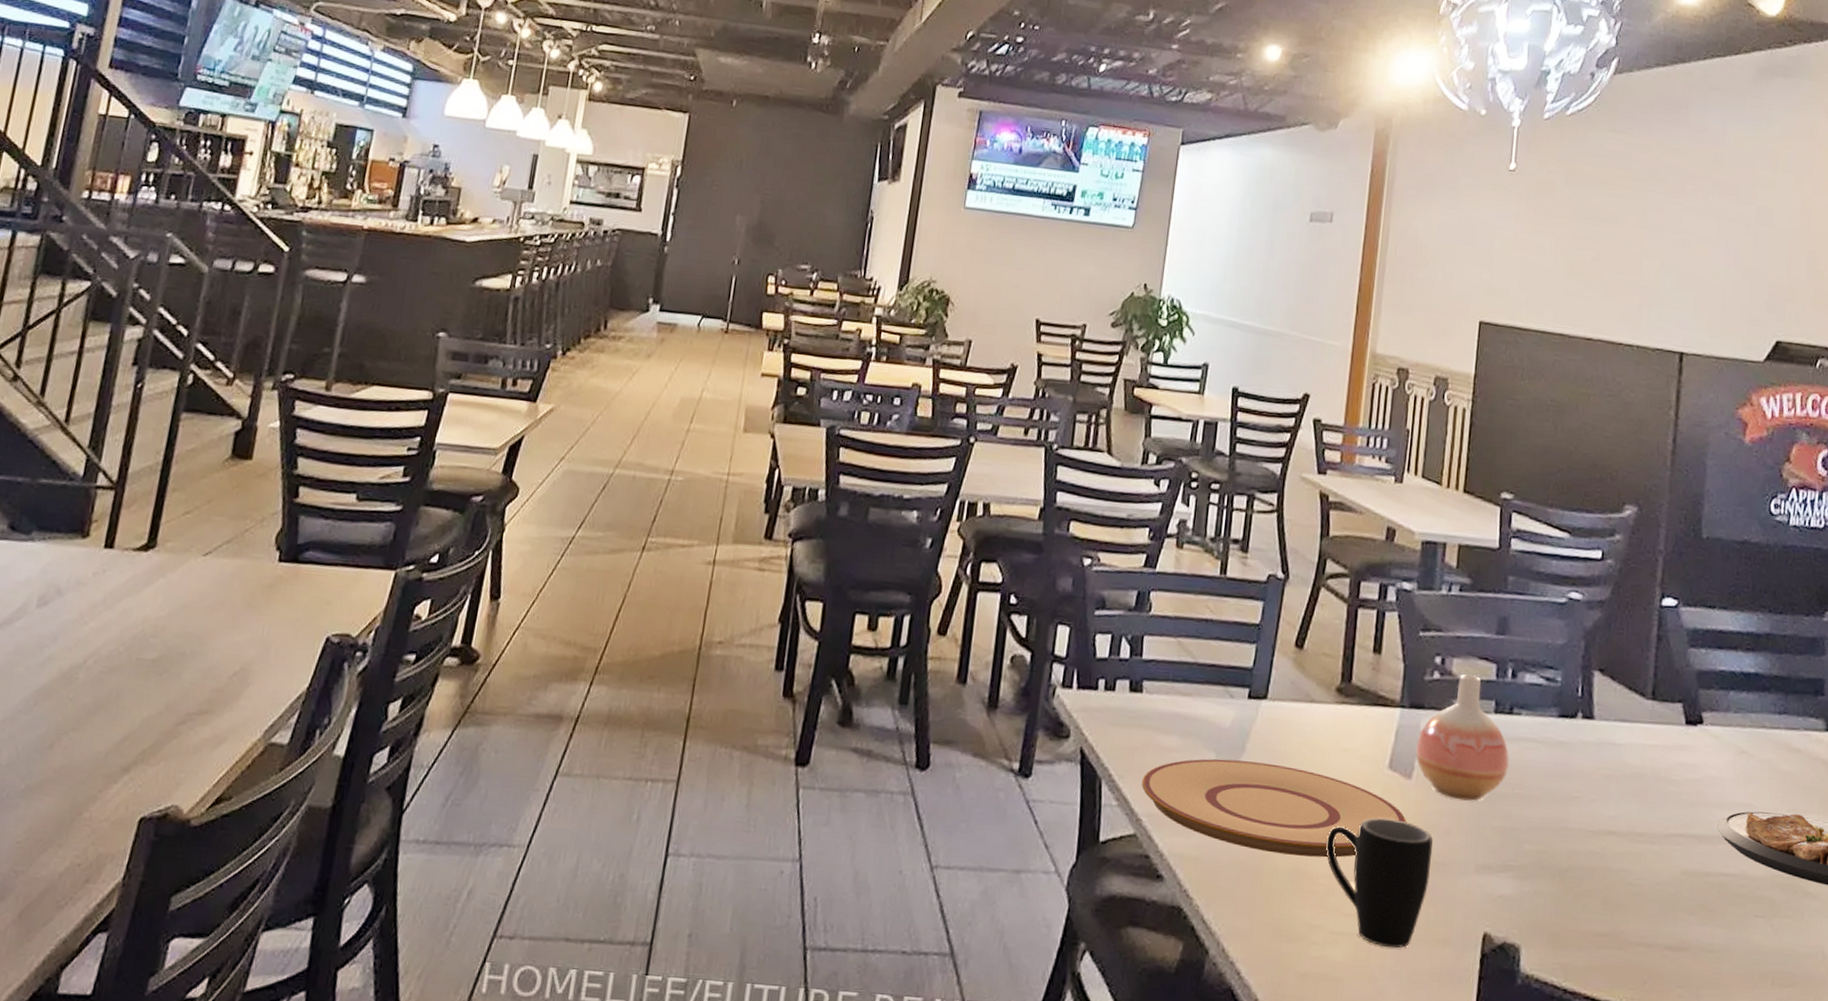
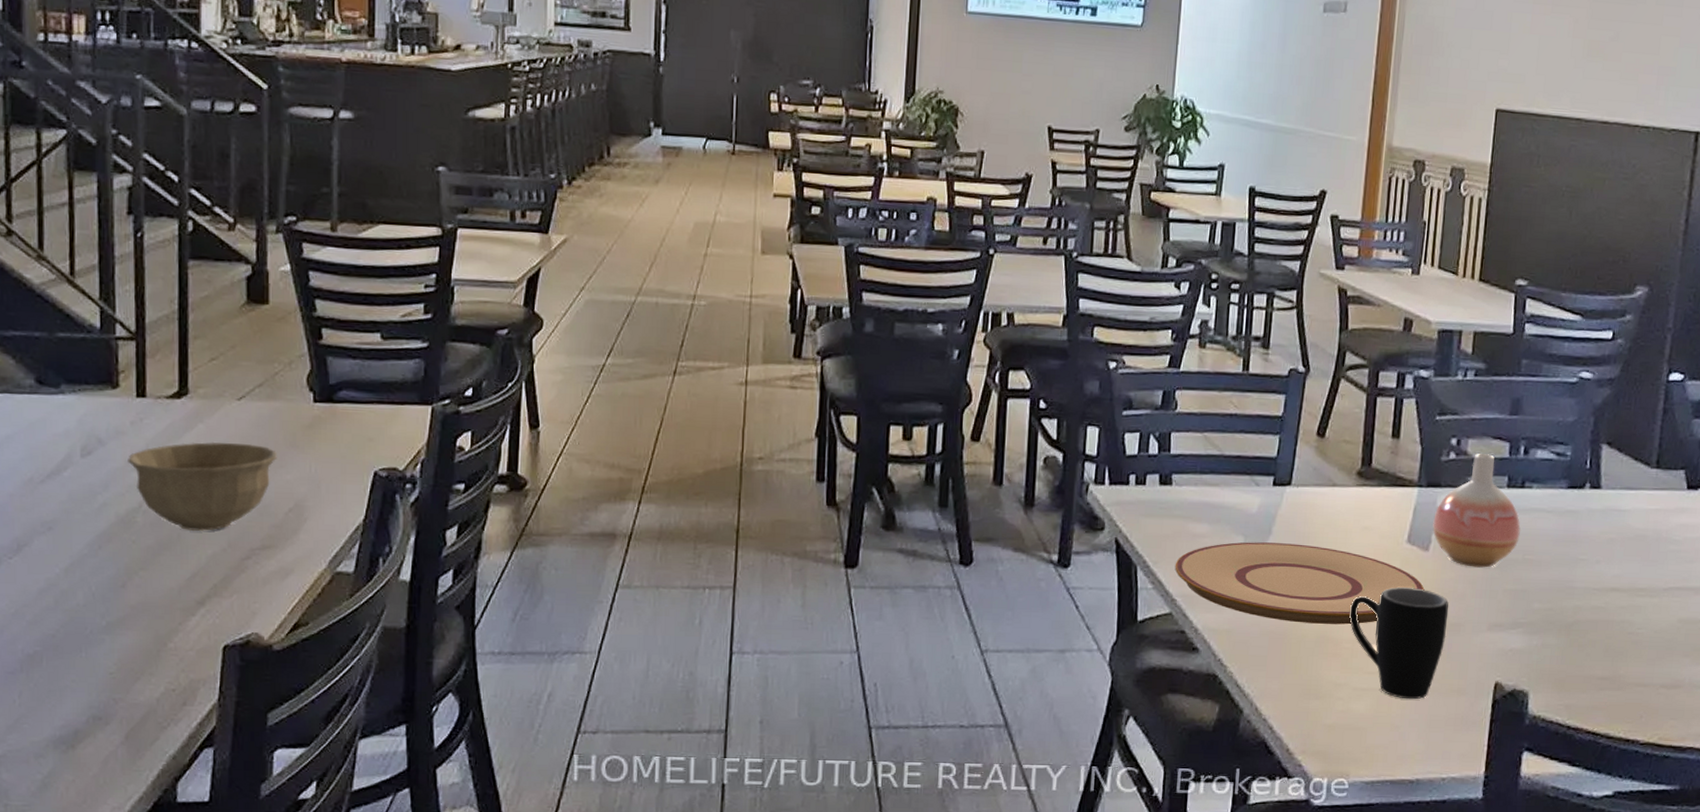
bowl: none [82,597,233,692] -> present [128,441,277,532]

